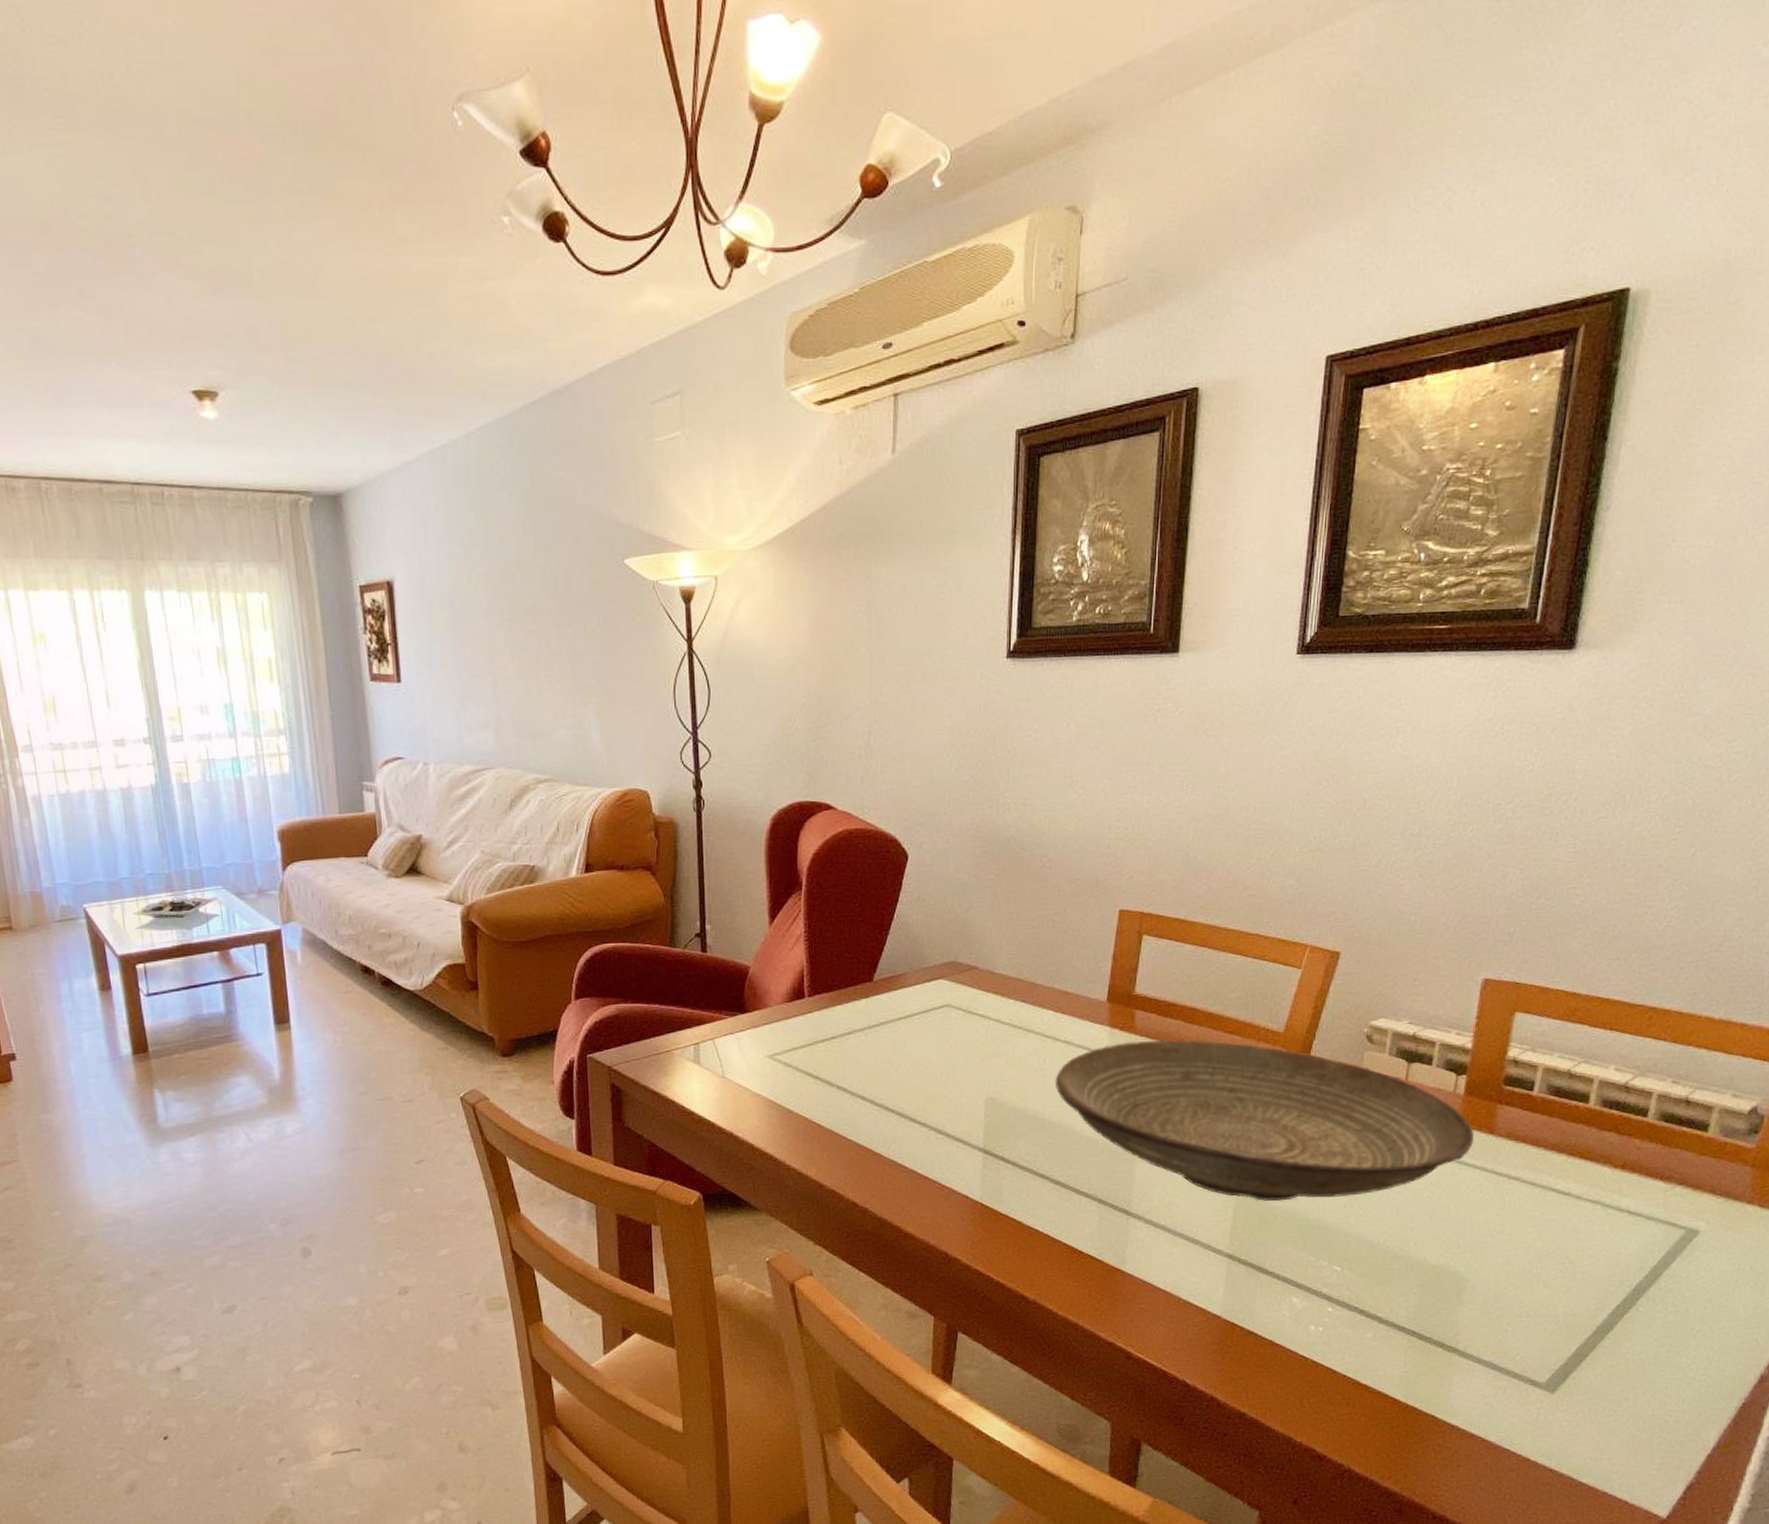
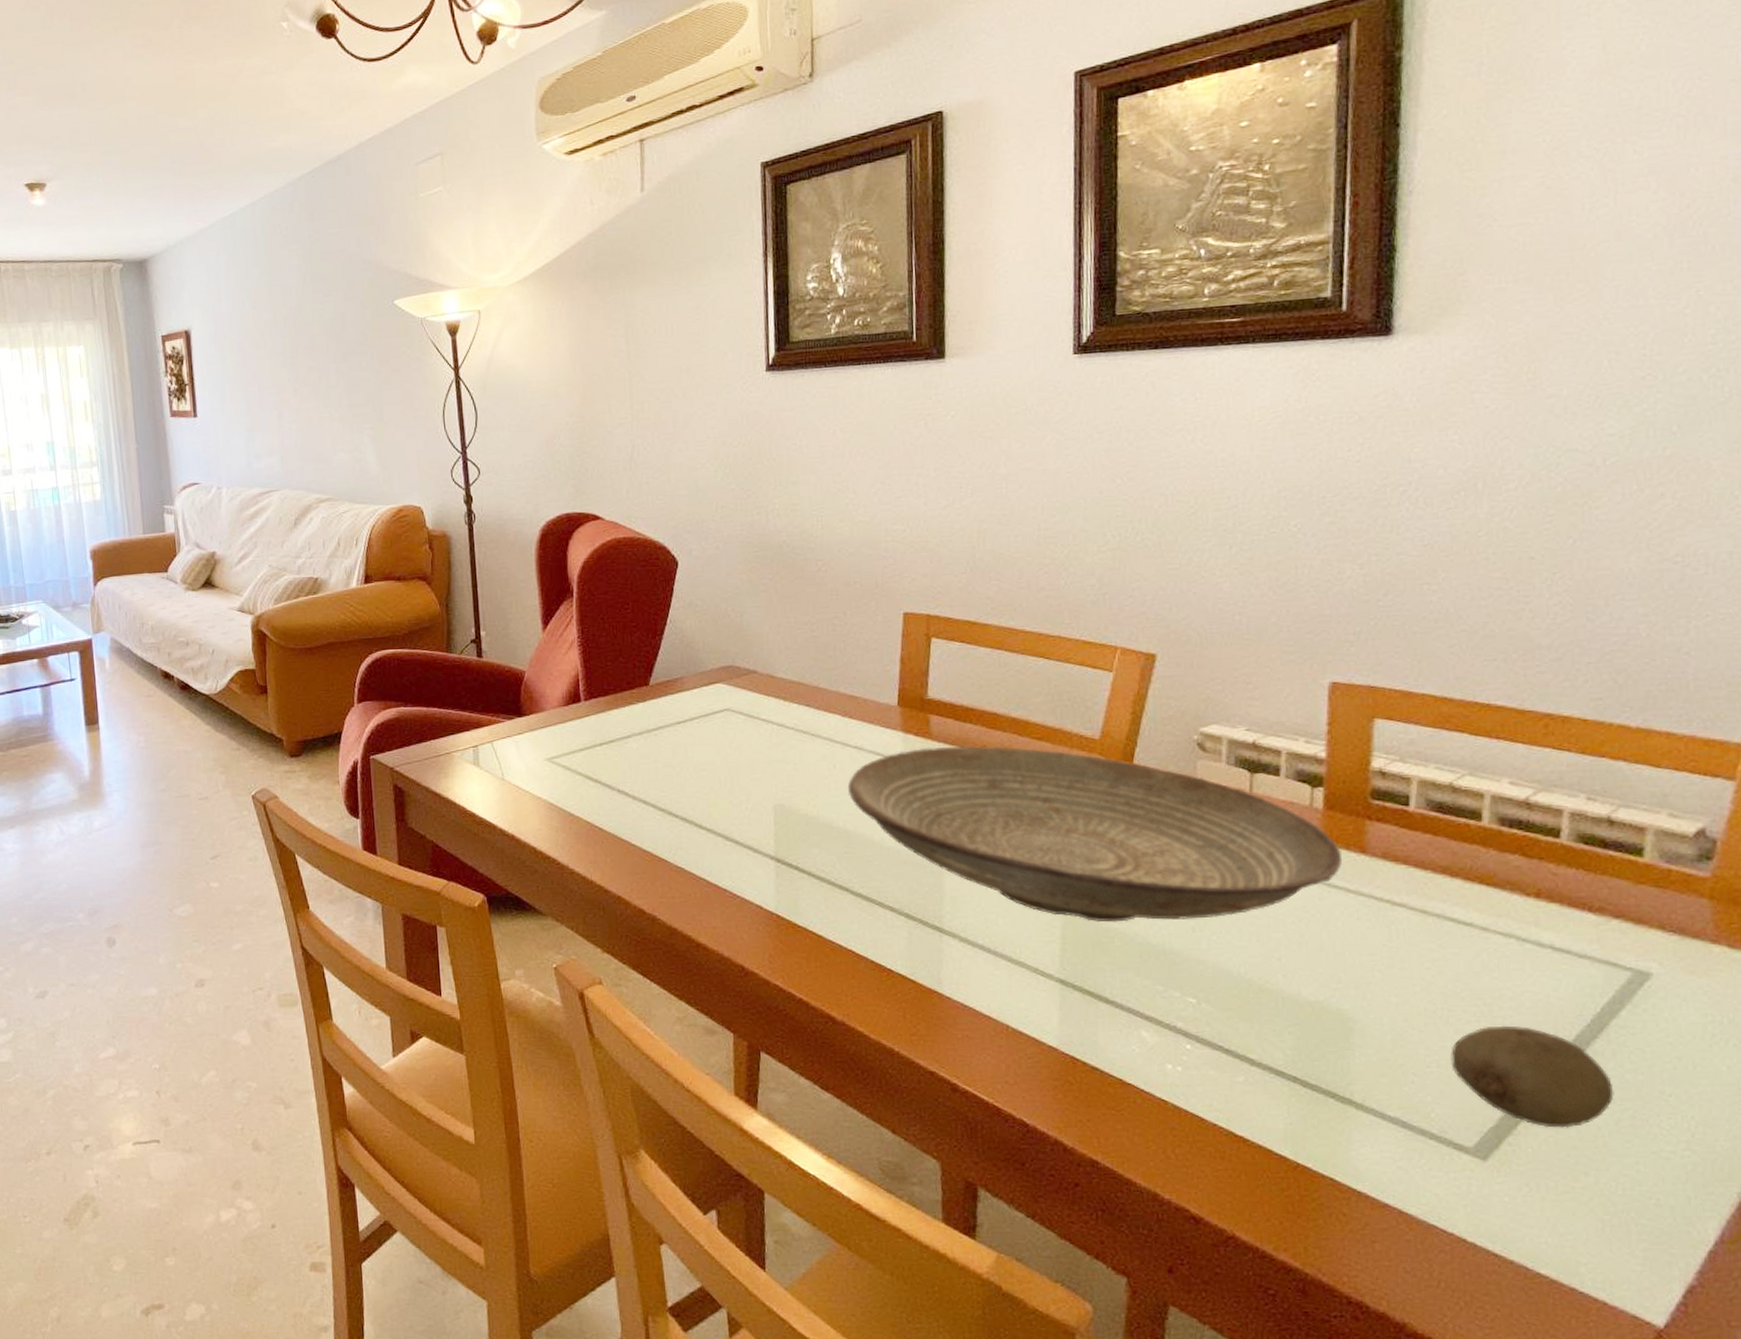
fruit: none [1537,1279,1658,1364] -> present [1451,1025,1614,1128]

